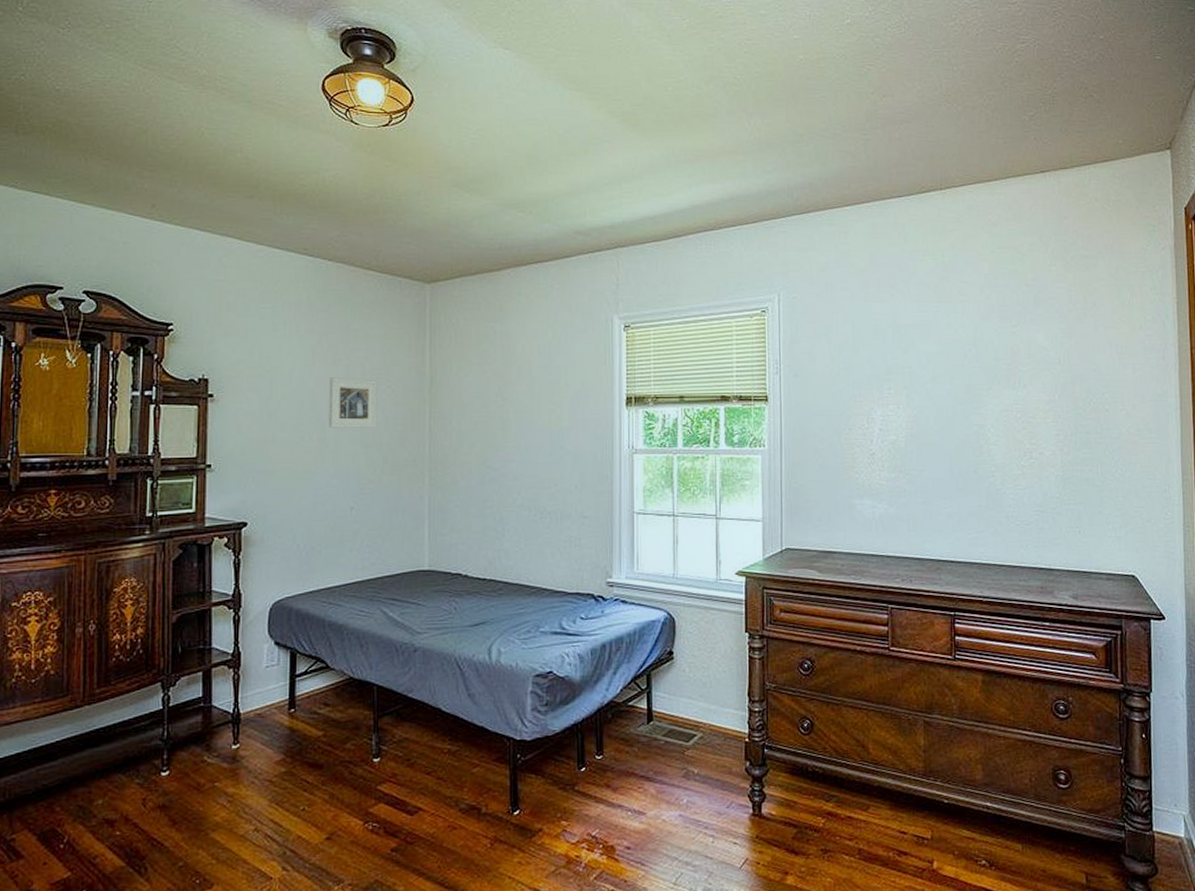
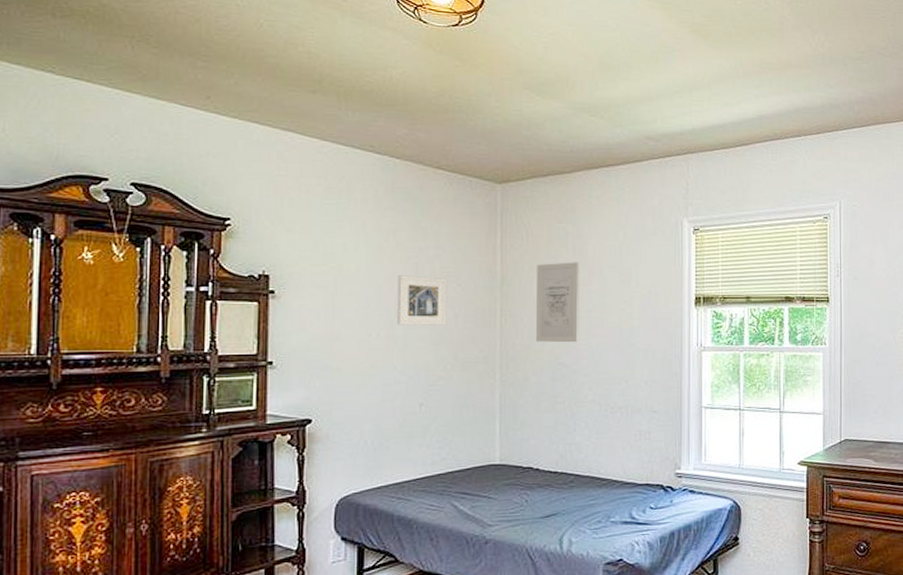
wall art: none [465,362,508,445] -> present [536,262,579,343]

